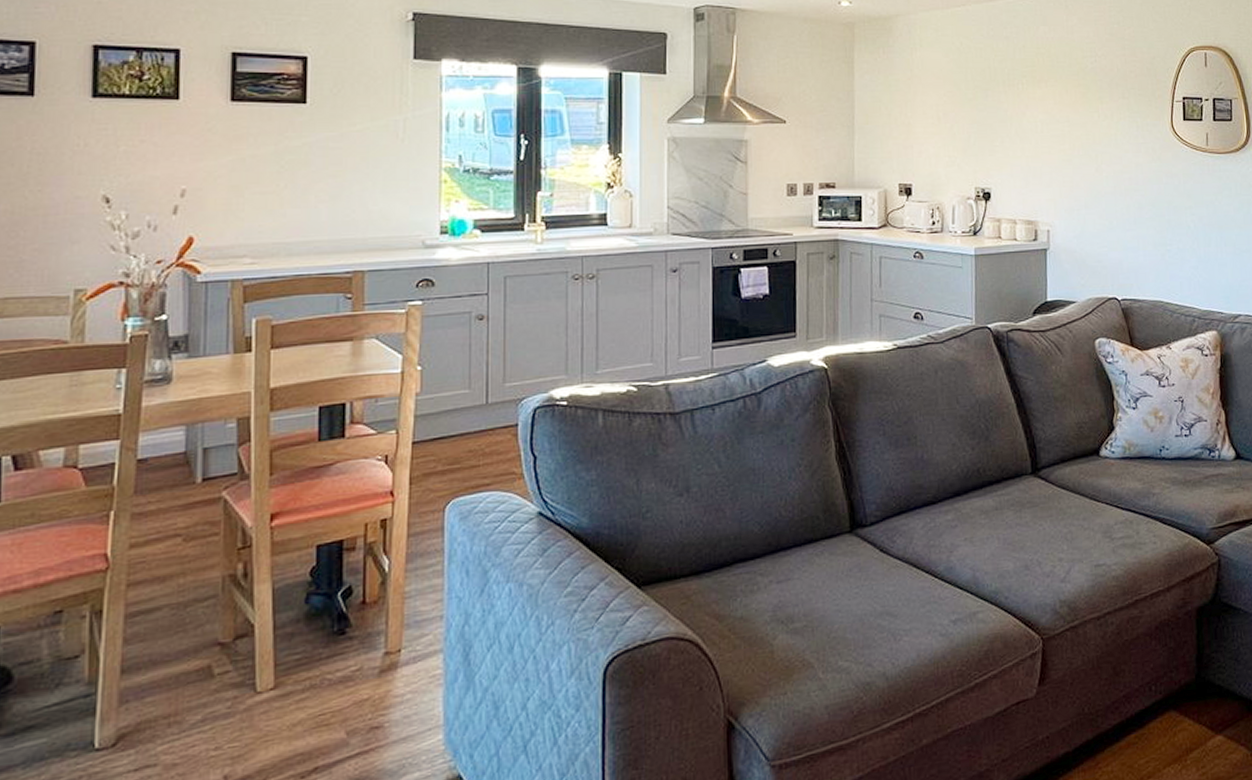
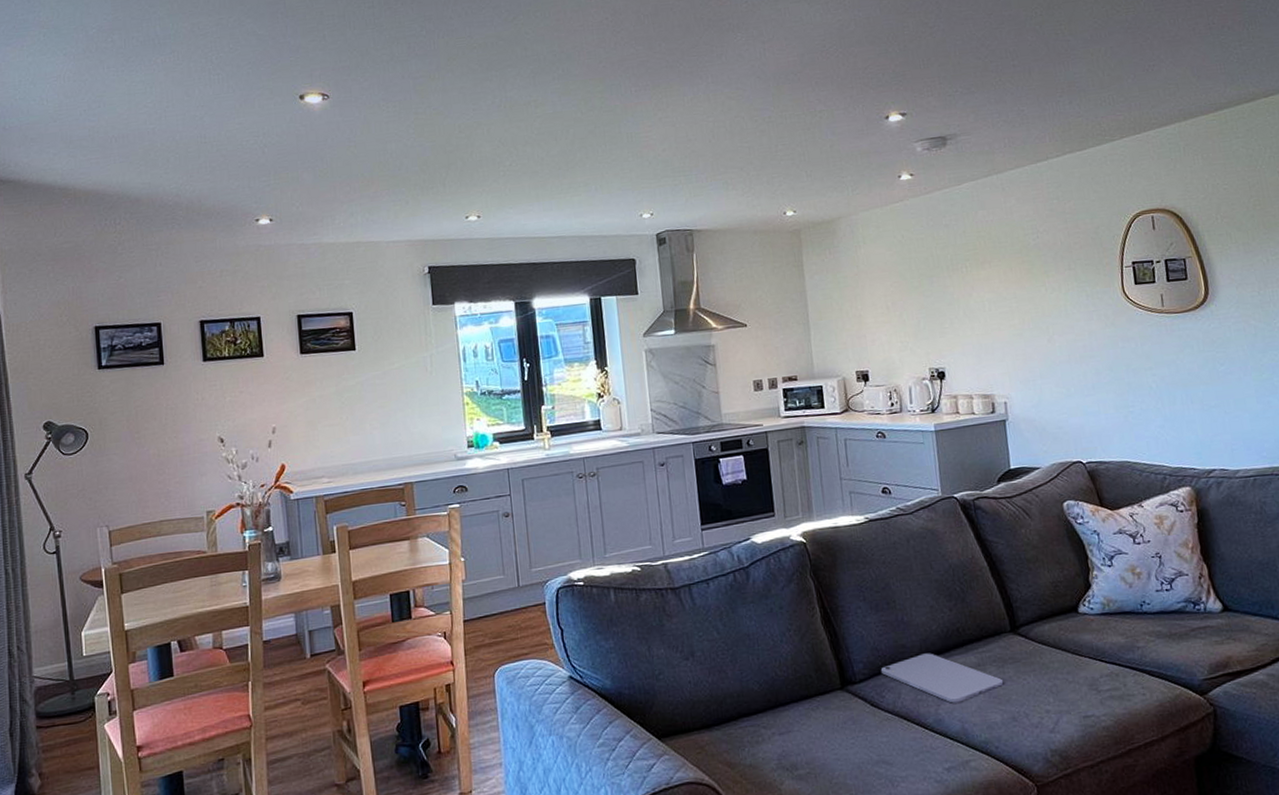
tablet: none [894,494,1020,550] -> present [880,653,1004,703]

